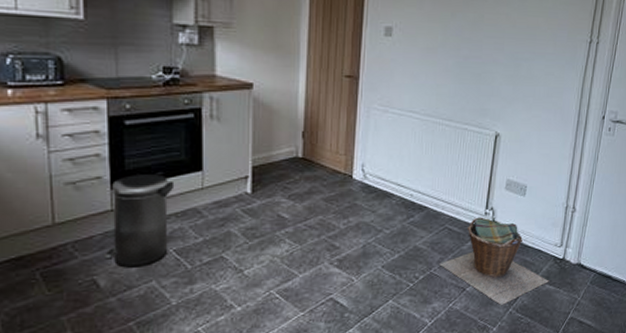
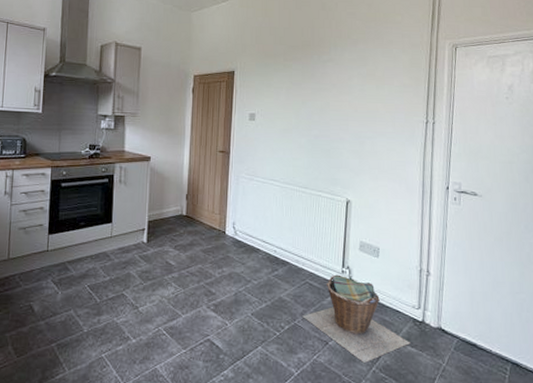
pedal bin: present [103,174,175,268] -> none [38,224,92,298]

